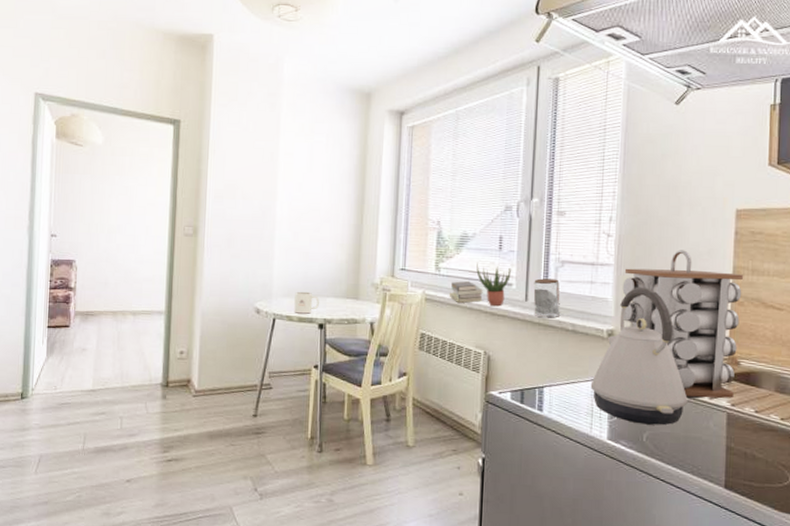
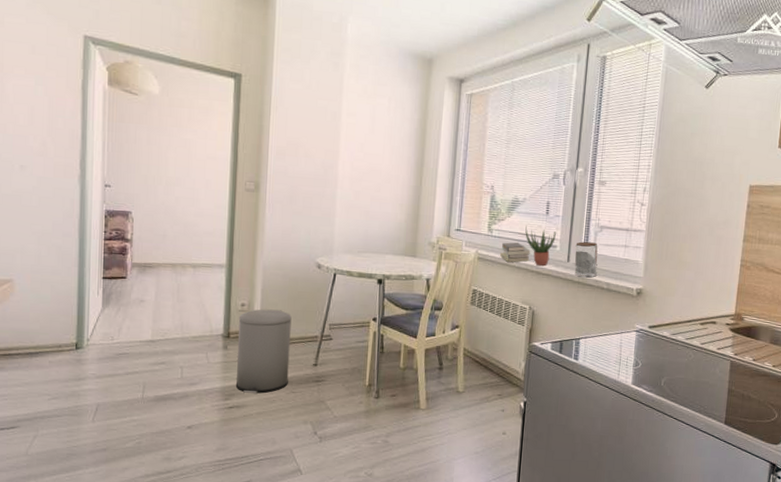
pedal bin: none [174,356,230,446] -> present [235,309,292,394]
mug: present [294,291,319,314] -> none [354,248,379,270]
kettle: present [590,287,688,425] -> none [620,251,700,372]
spice rack: present [622,250,744,398] -> none [651,219,752,349]

